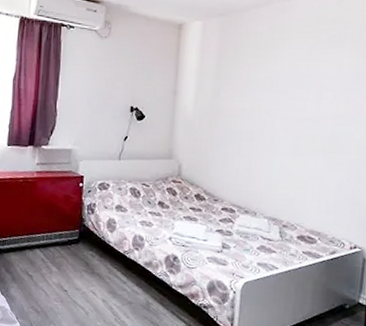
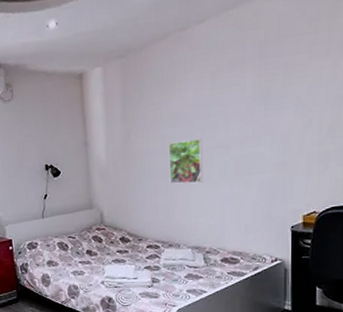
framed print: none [254,106,292,153] -> present [168,138,203,184]

